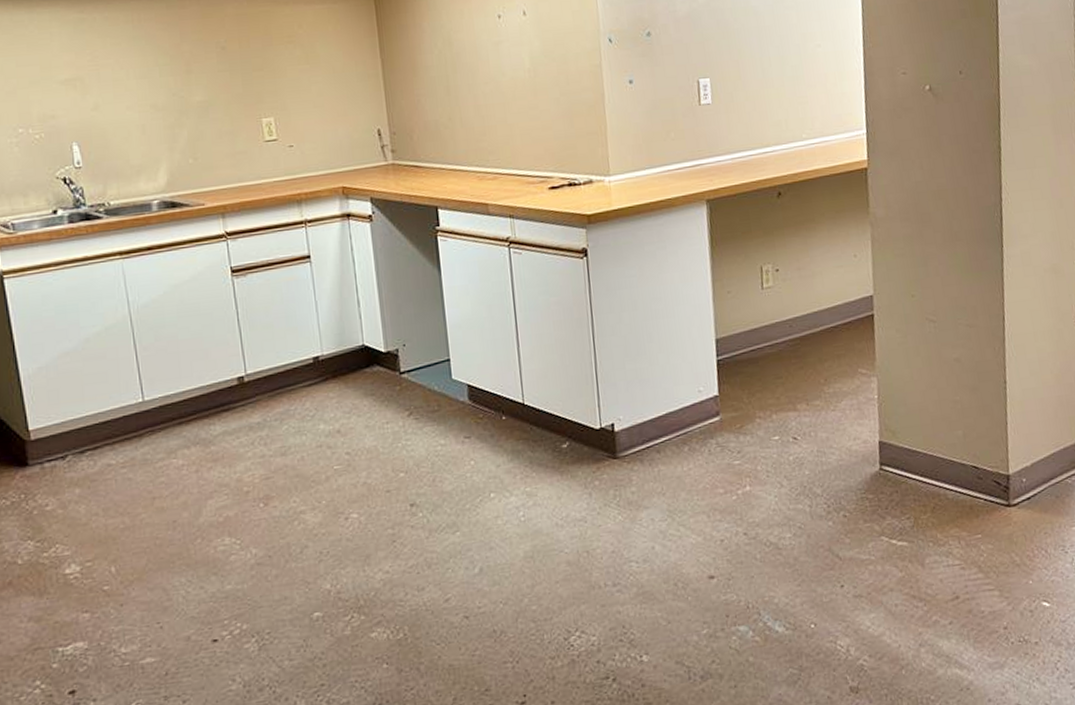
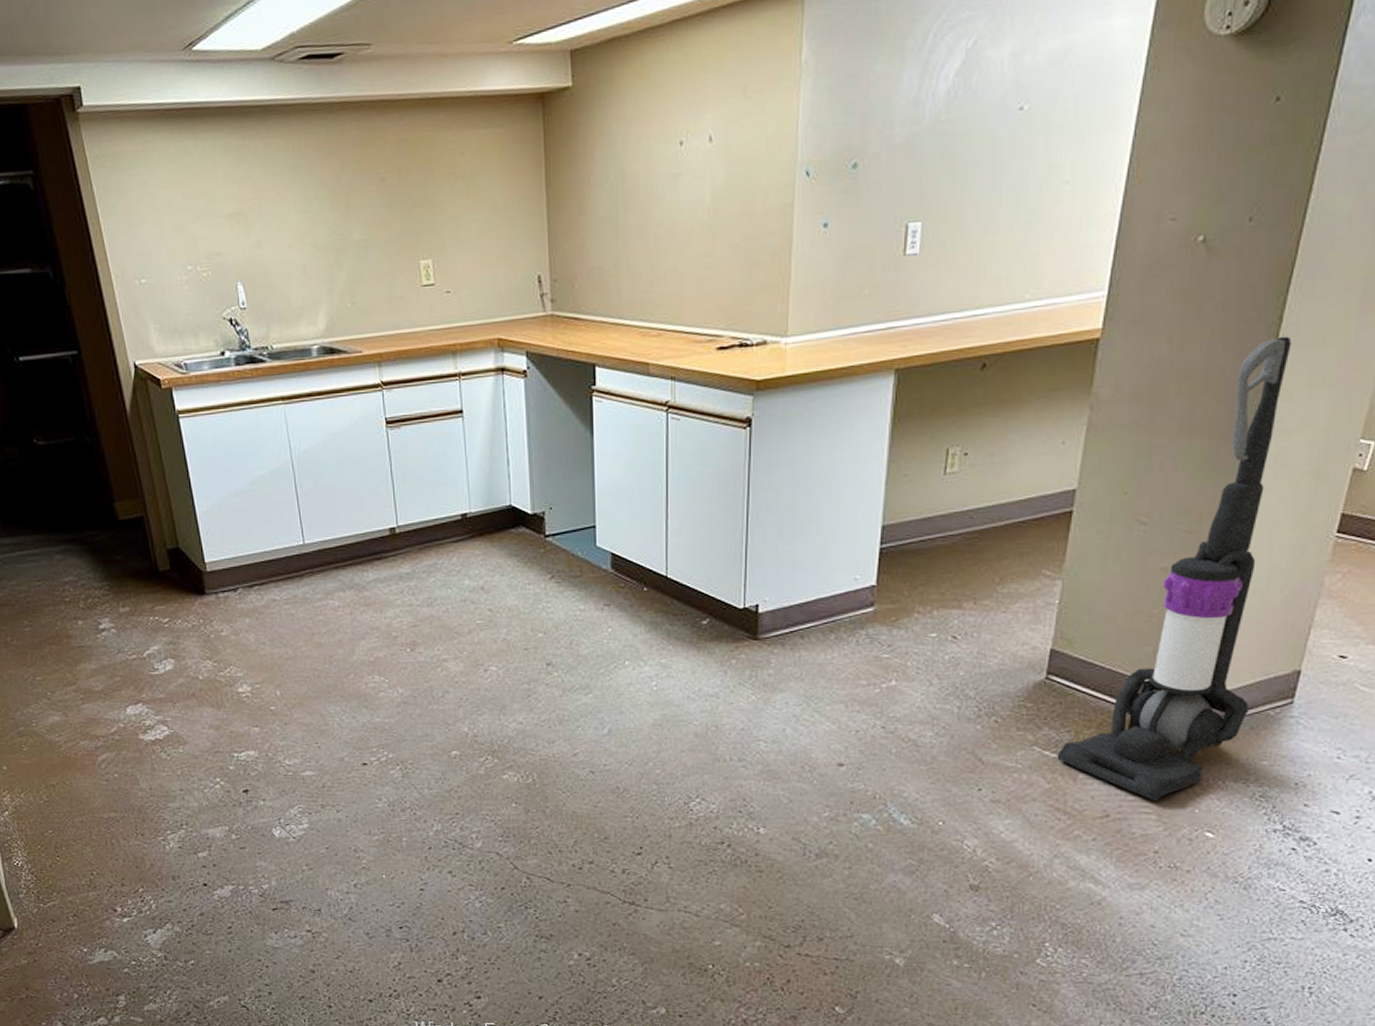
vacuum cleaner: none [903,161,1051,577] -> present [1057,336,1292,801]

